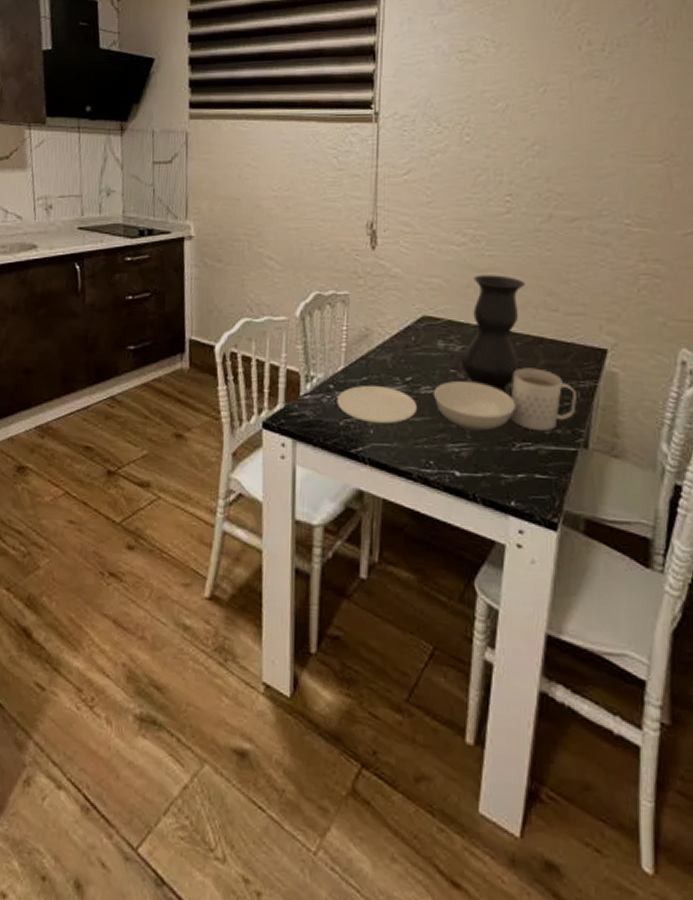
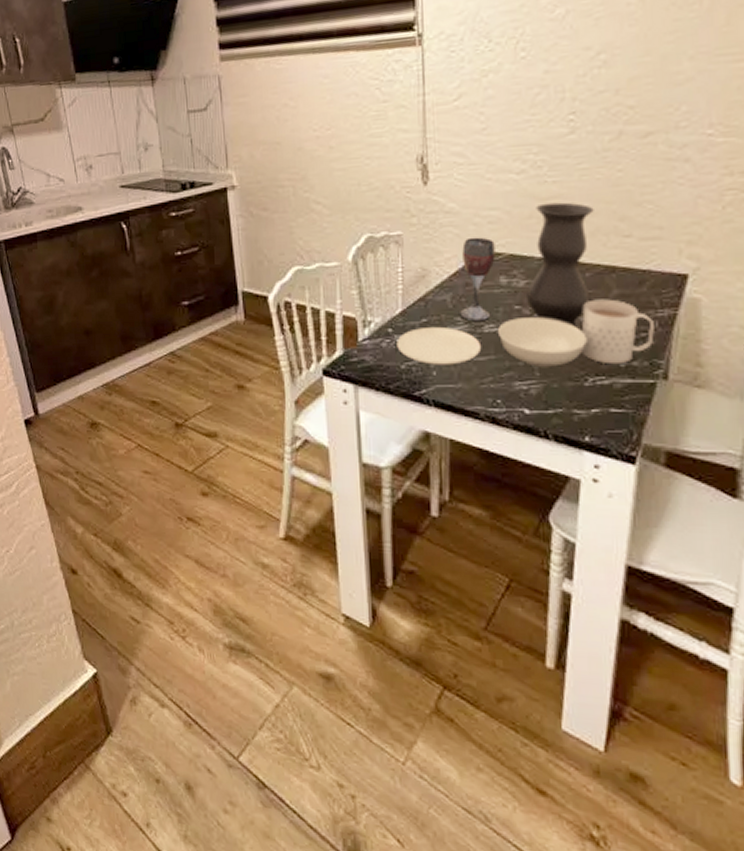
cup: none [399,301,435,382] -> present [460,237,495,321]

